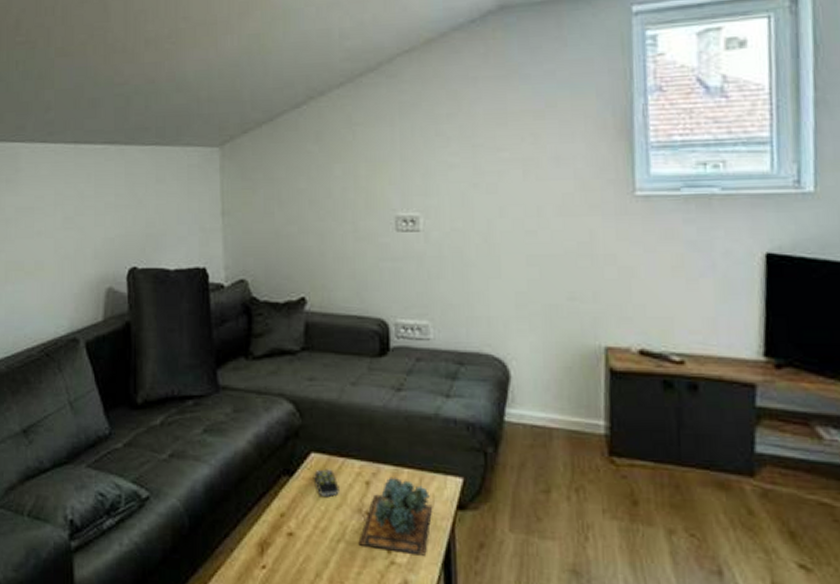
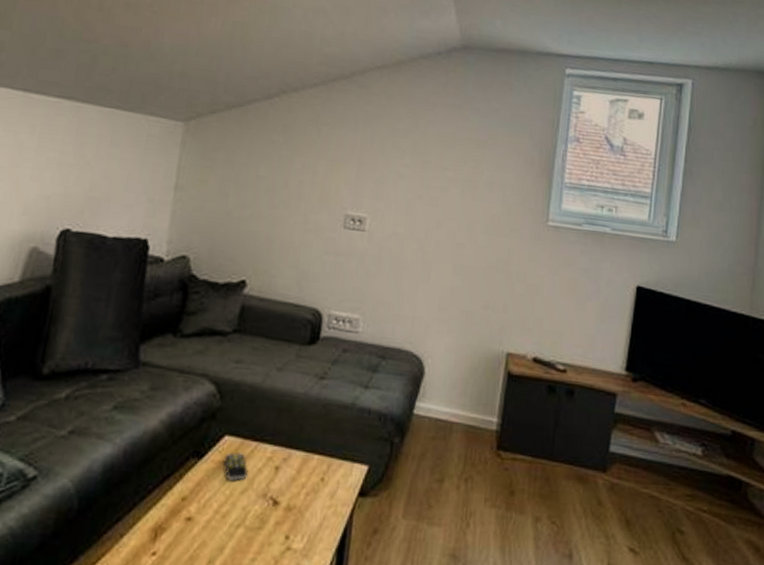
succulent plant: present [358,476,433,556] -> none [258,462,336,541]

